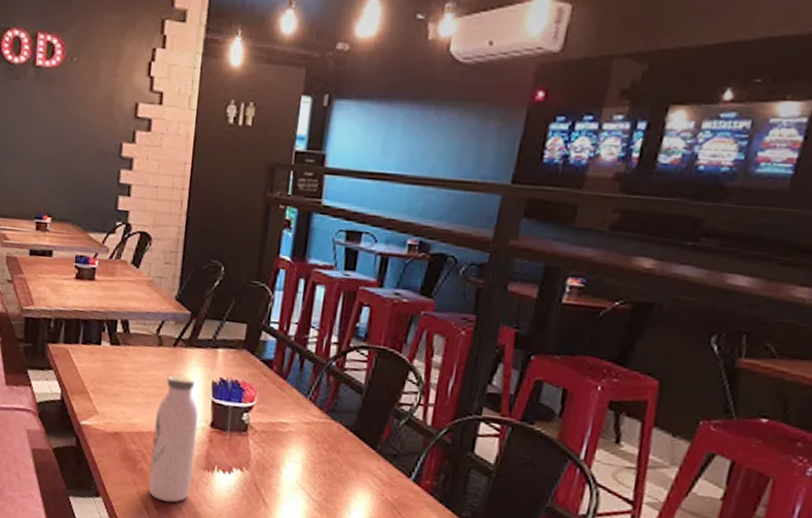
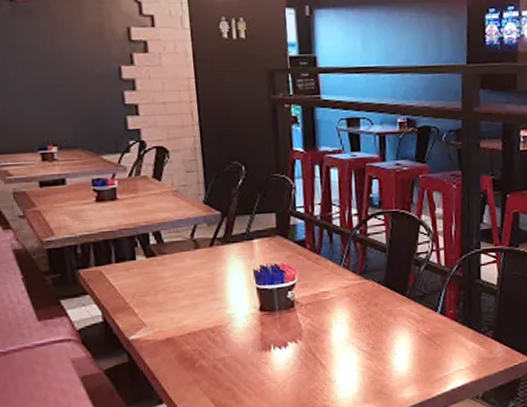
water bottle: present [148,374,198,503] -> none [205,270,253,390]

